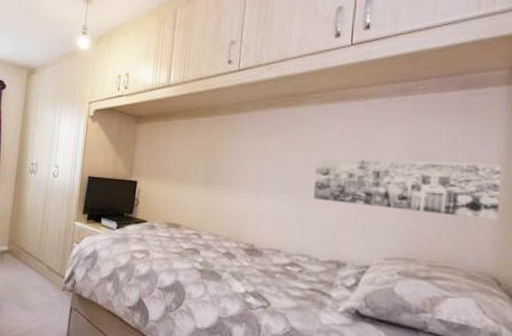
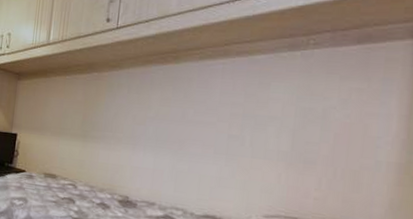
wall art: present [312,158,502,220] -> none [189,114,403,182]

